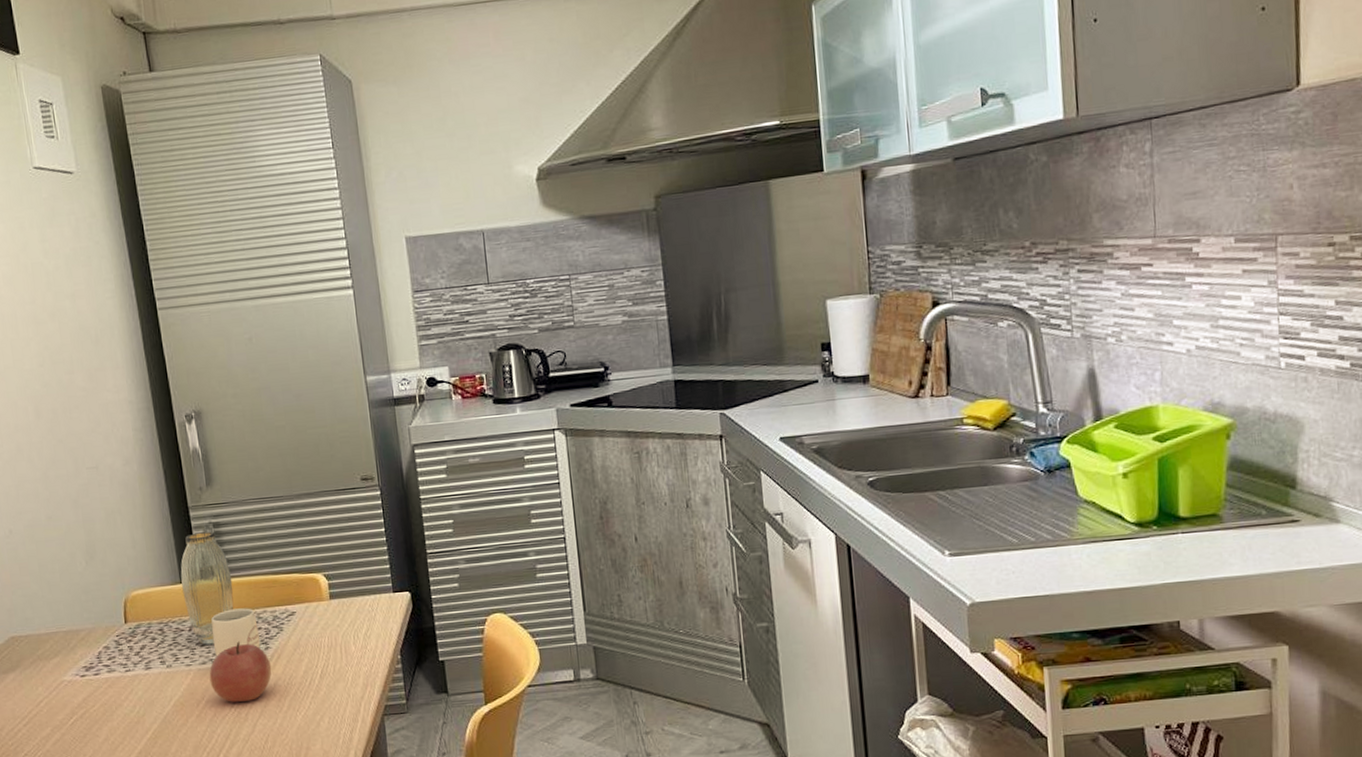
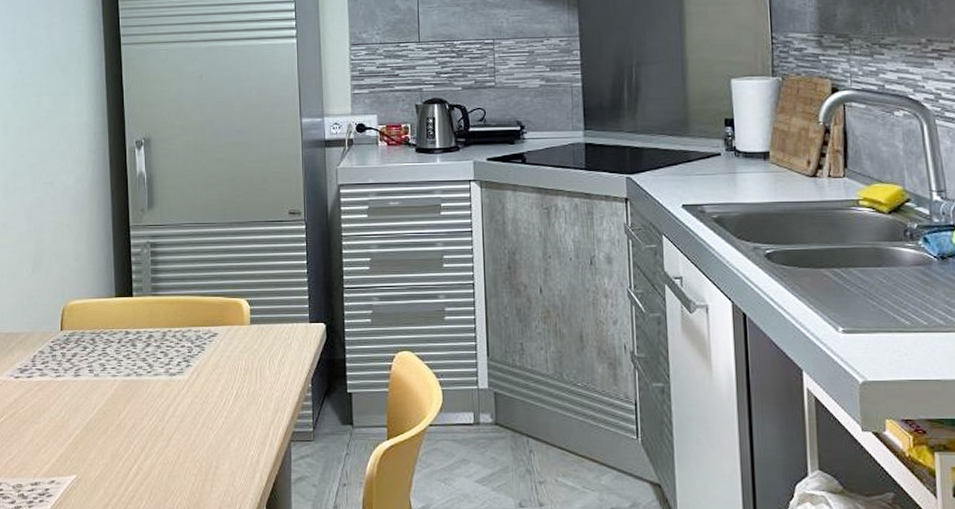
vase: present [180,531,234,645] -> none [116,251,163,358]
fruit: present [209,641,272,702] -> none [132,357,191,415]
mug: present [211,608,261,657] -> none [139,326,182,370]

